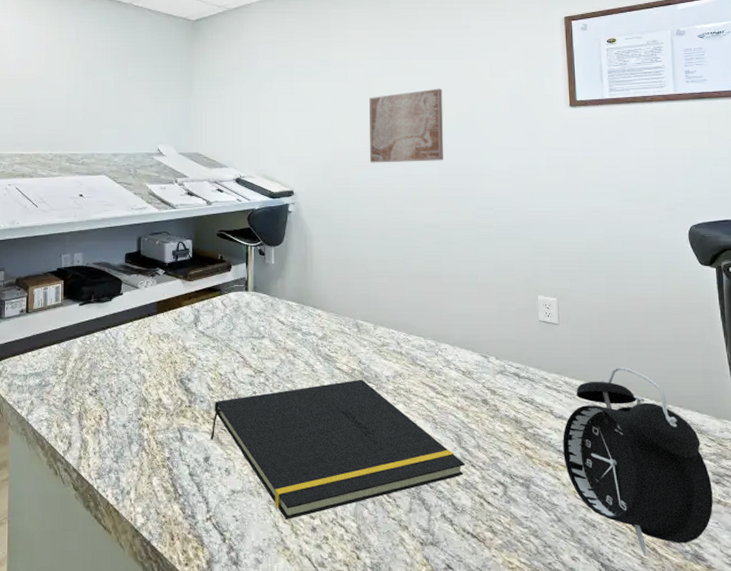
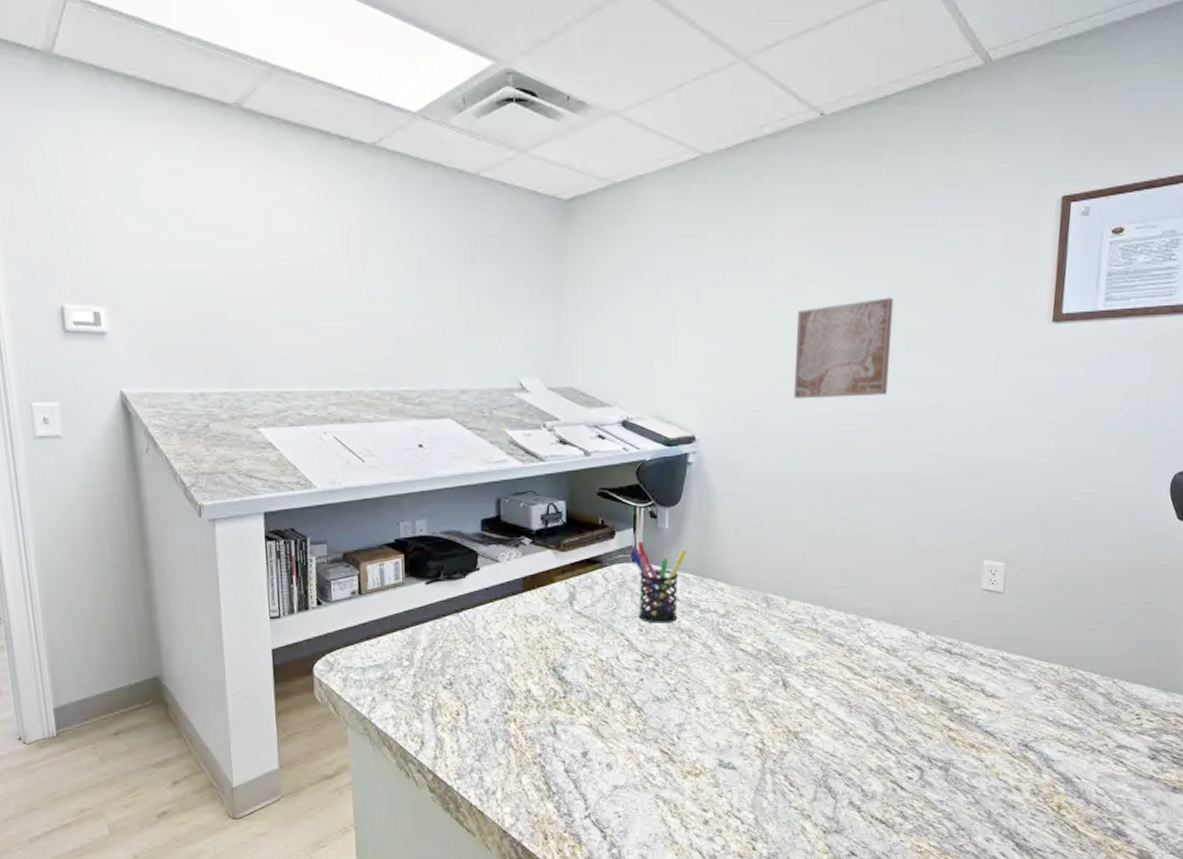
notepad: present [210,379,465,520] -> none [589,661,880,814]
pen holder: none [244,274,290,344] -> present [631,541,688,624]
alarm clock: present [563,367,713,556] -> none [990,639,1147,834]

